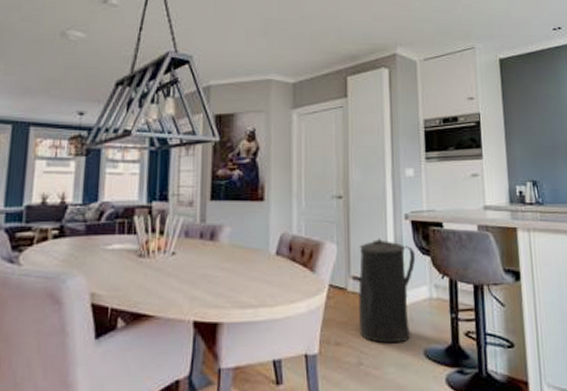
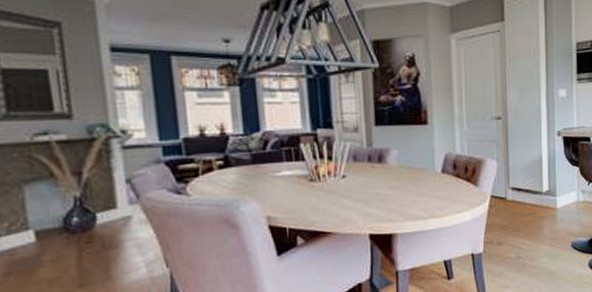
trash can: present [358,238,416,344] -> none [517,153,566,241]

